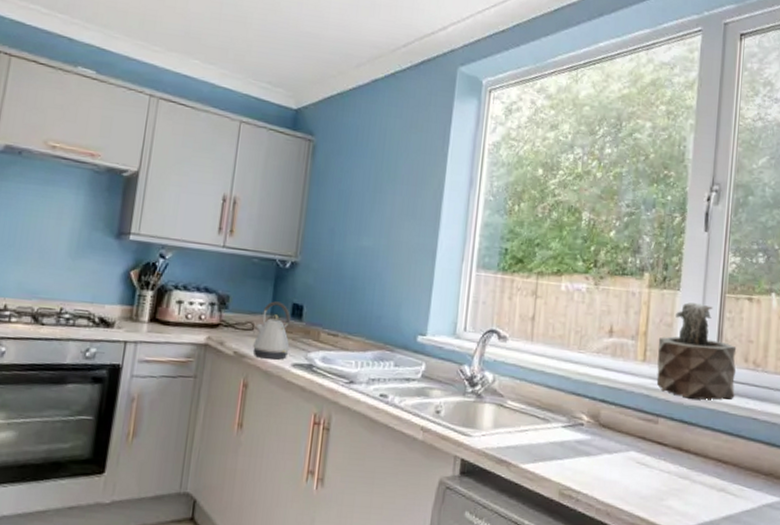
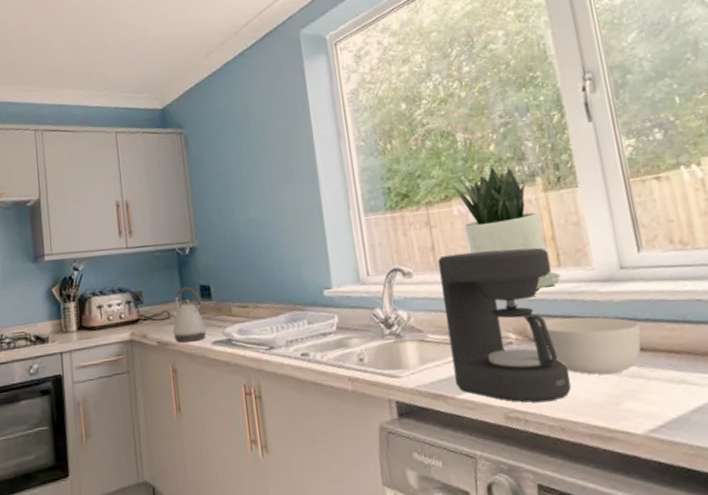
coffee maker: none [522,327,638,486] -> present [438,247,571,403]
planter: none [564,253,643,380] -> present [449,167,561,290]
bowl: none [611,410,700,471] -> present [538,317,641,375]
succulent plant: present [656,302,737,401] -> none [568,195,669,294]

